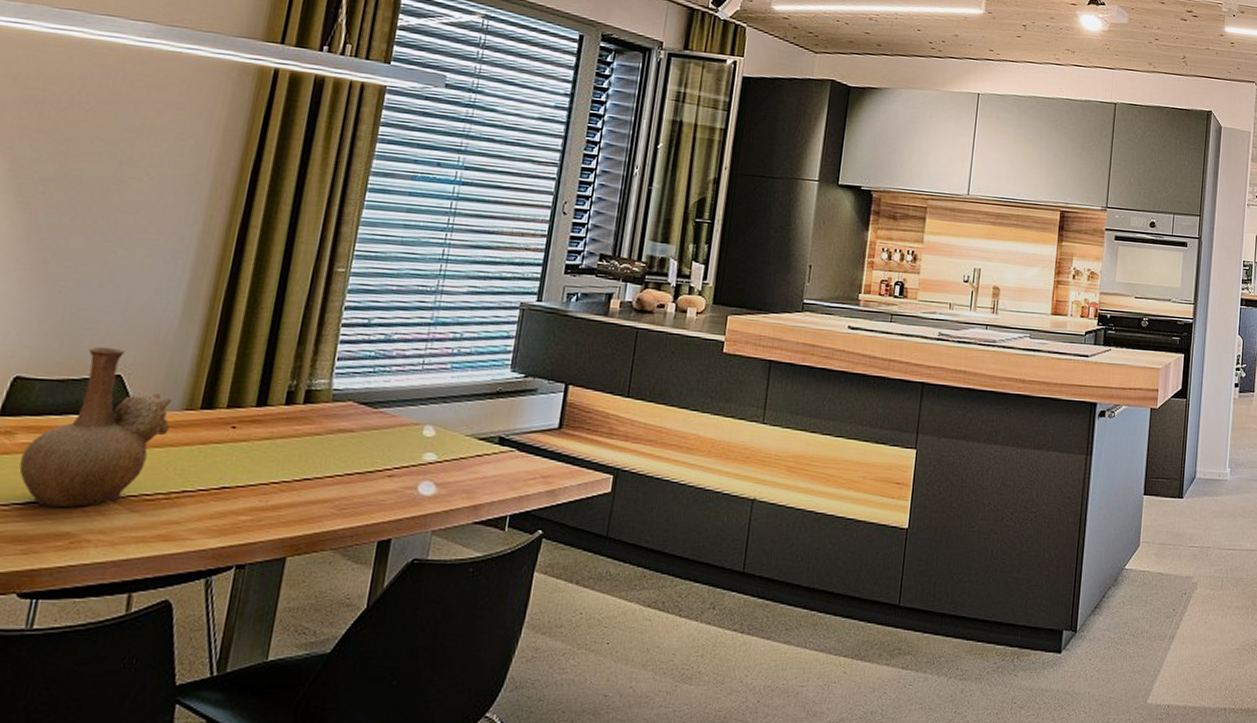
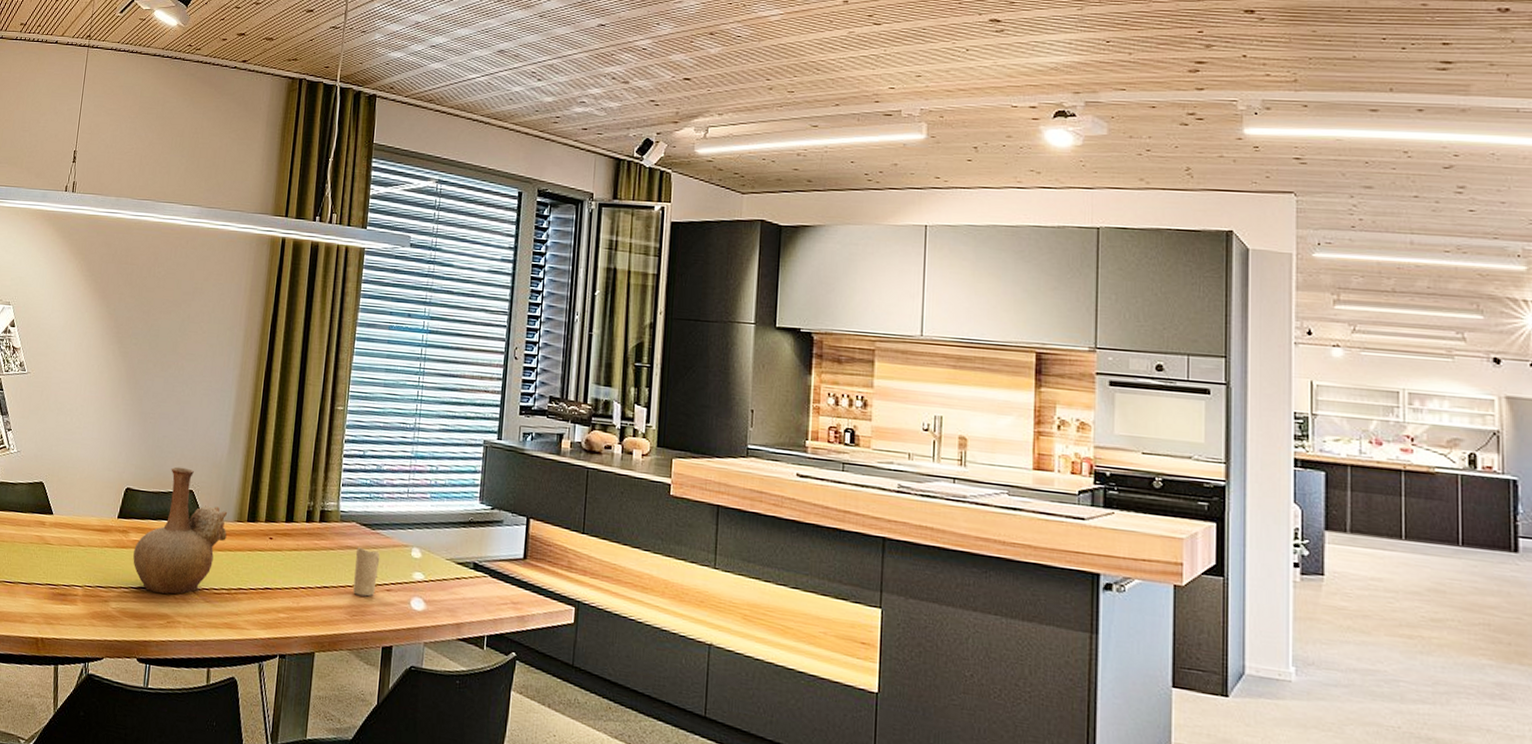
candle: none [343,429,383,486] -> present [353,547,380,597]

